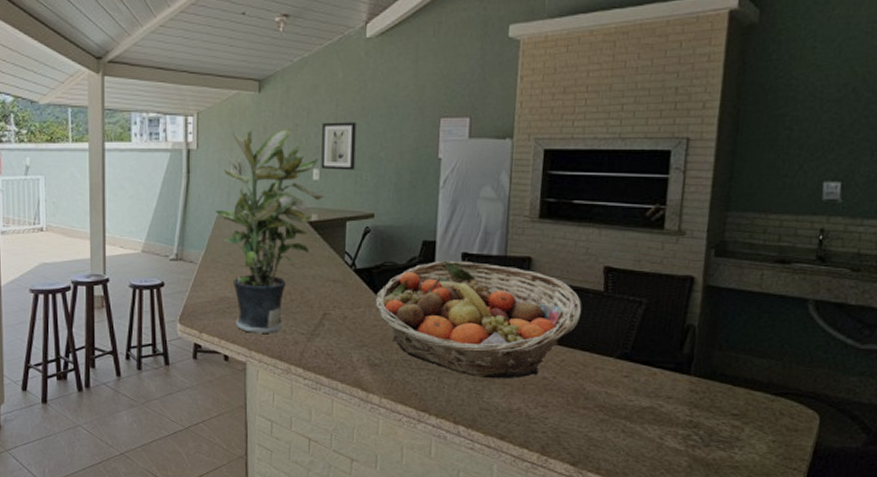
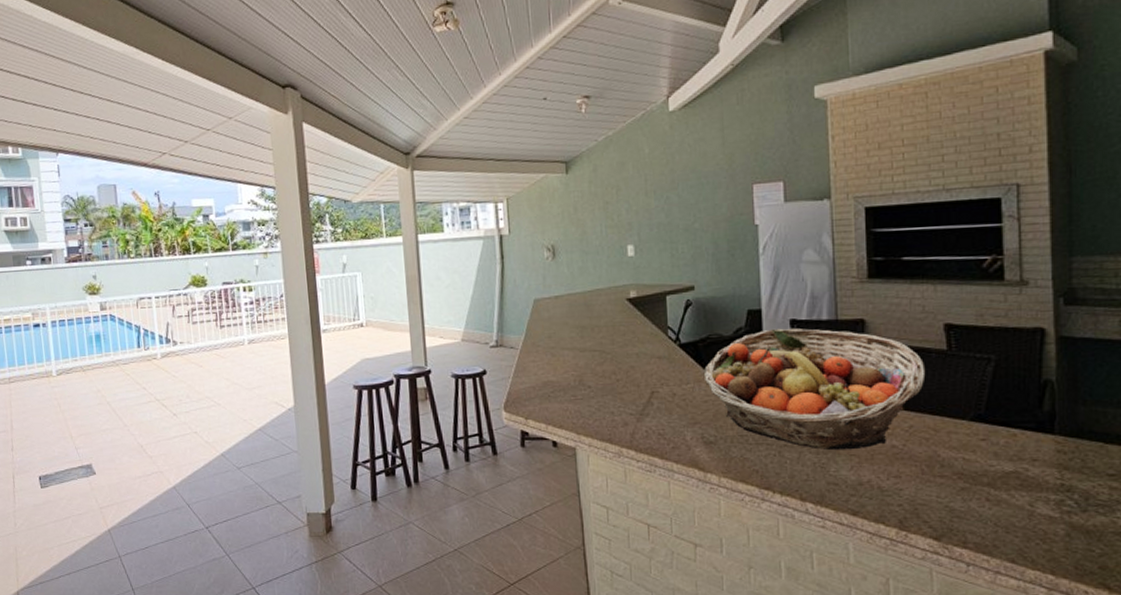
potted plant: present [215,129,324,333] -> none [532,207,641,417]
wall art: present [321,122,357,170] -> none [633,195,670,245]

